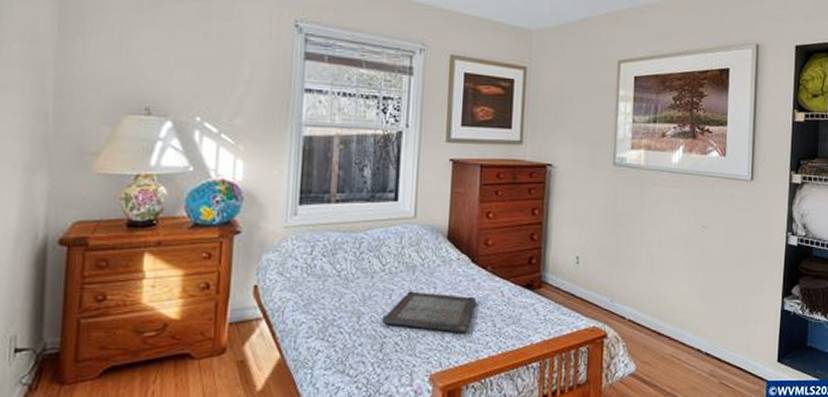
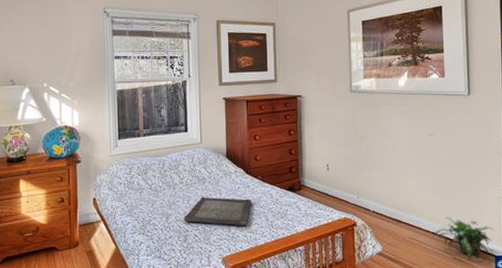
potted plant: none [700,330,769,385] -> present [435,216,495,260]

